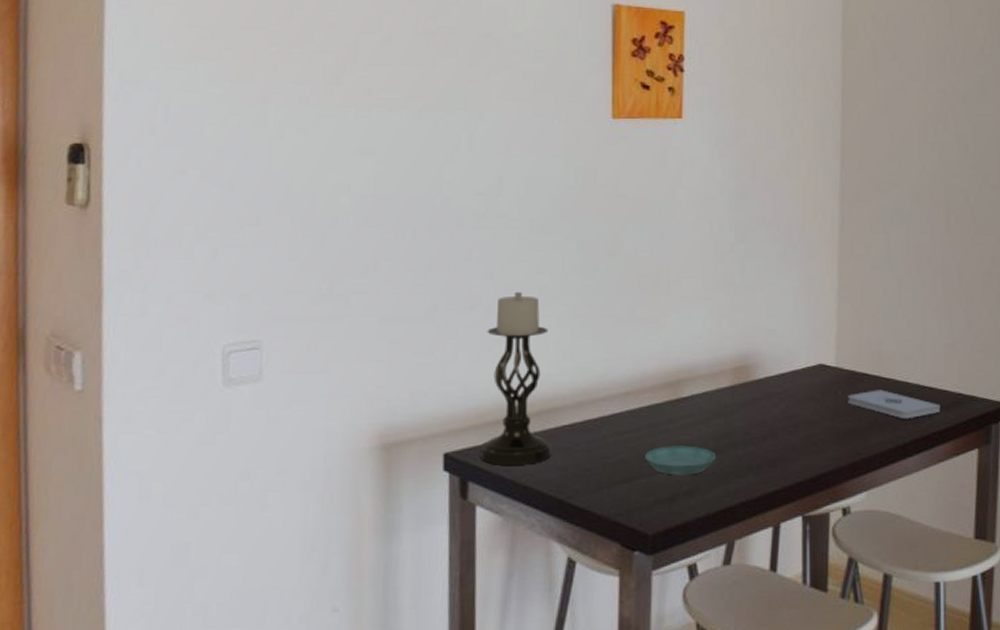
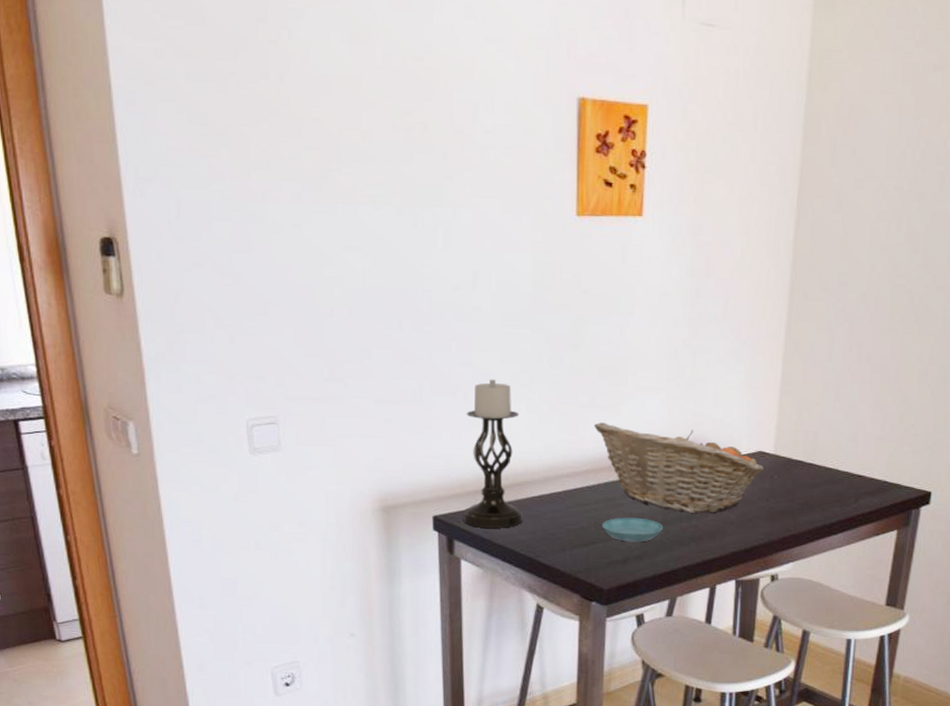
fruit basket: none [634,337,827,438] -> present [594,422,765,513]
notepad: present [848,390,941,419] -> none [783,475,867,502]

